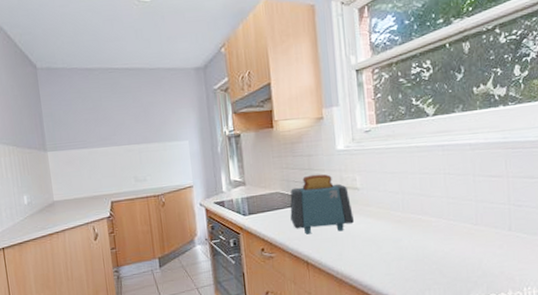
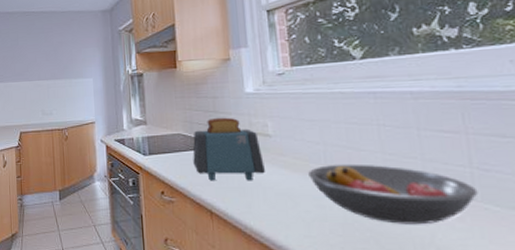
fruit bowl: none [389,208,513,256] -> present [308,163,478,225]

